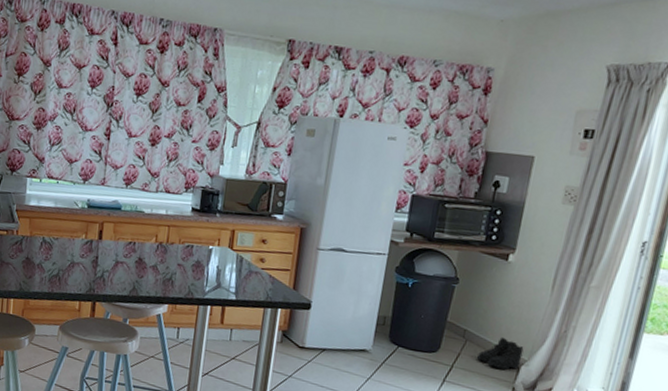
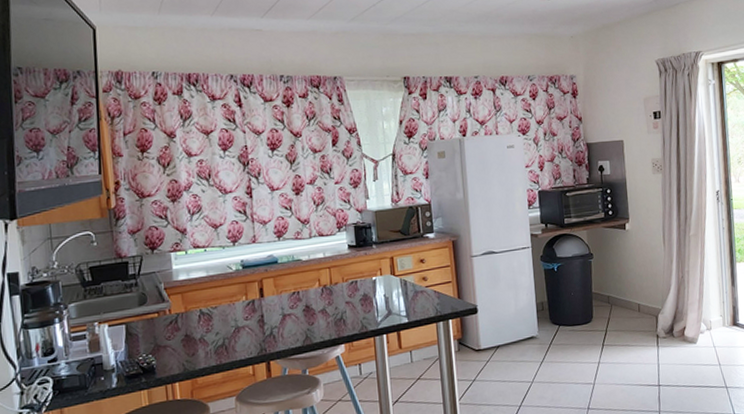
boots: present [476,336,524,370] -> none [622,294,657,322]

